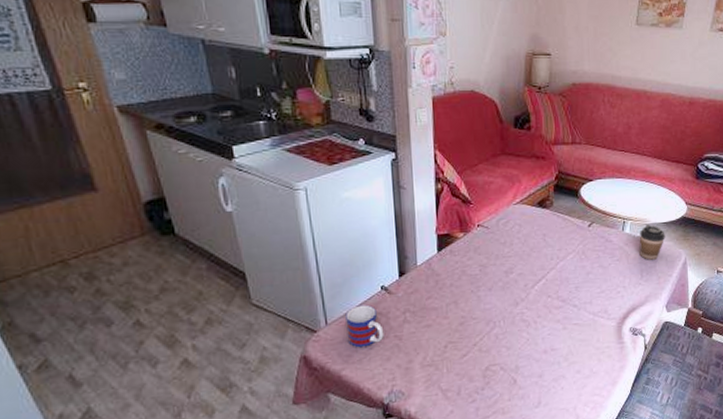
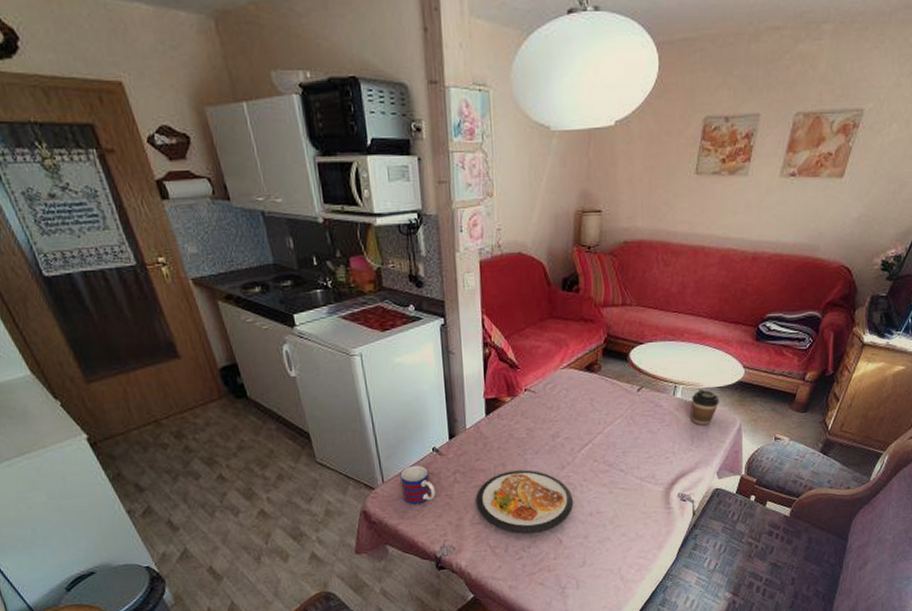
dish: none [426,307,528,375] -> present [476,470,574,534]

